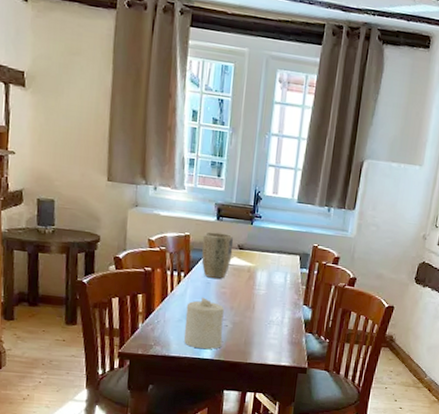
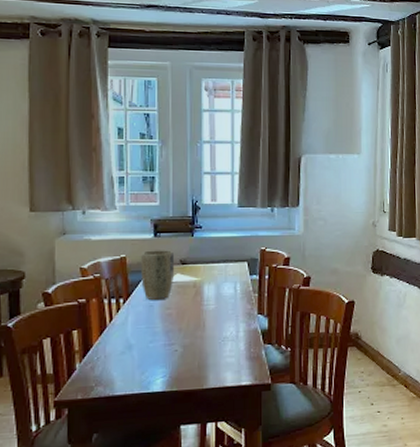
candle: present [184,297,224,349] -> none [128,323,173,381]

